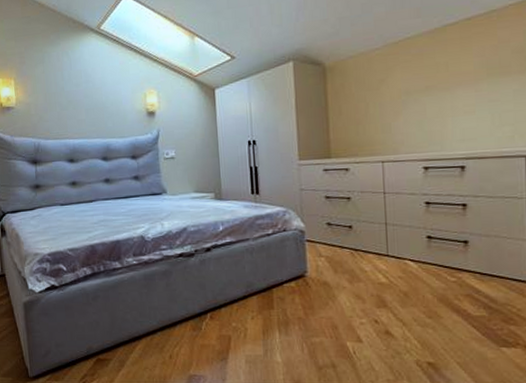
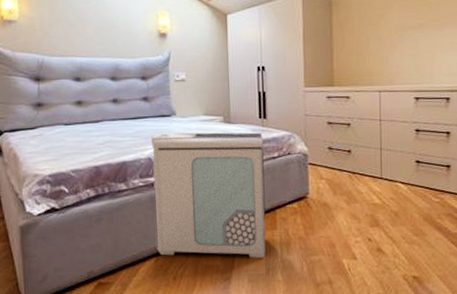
air purifier: none [144,208,263,338] -> present [152,132,266,258]

